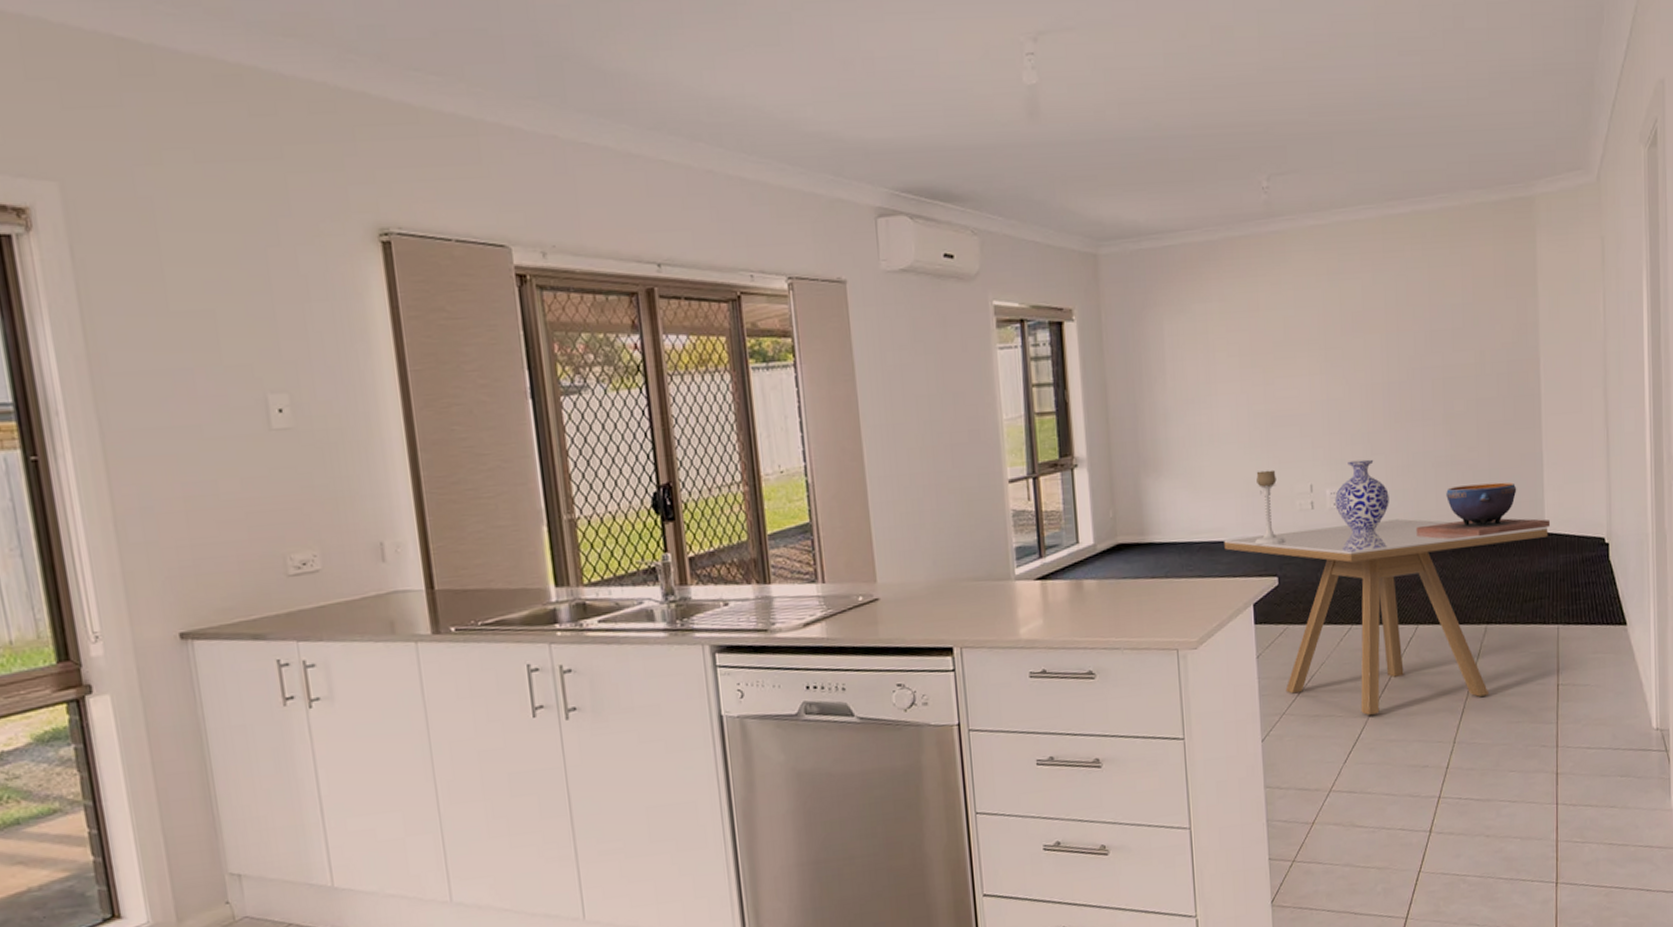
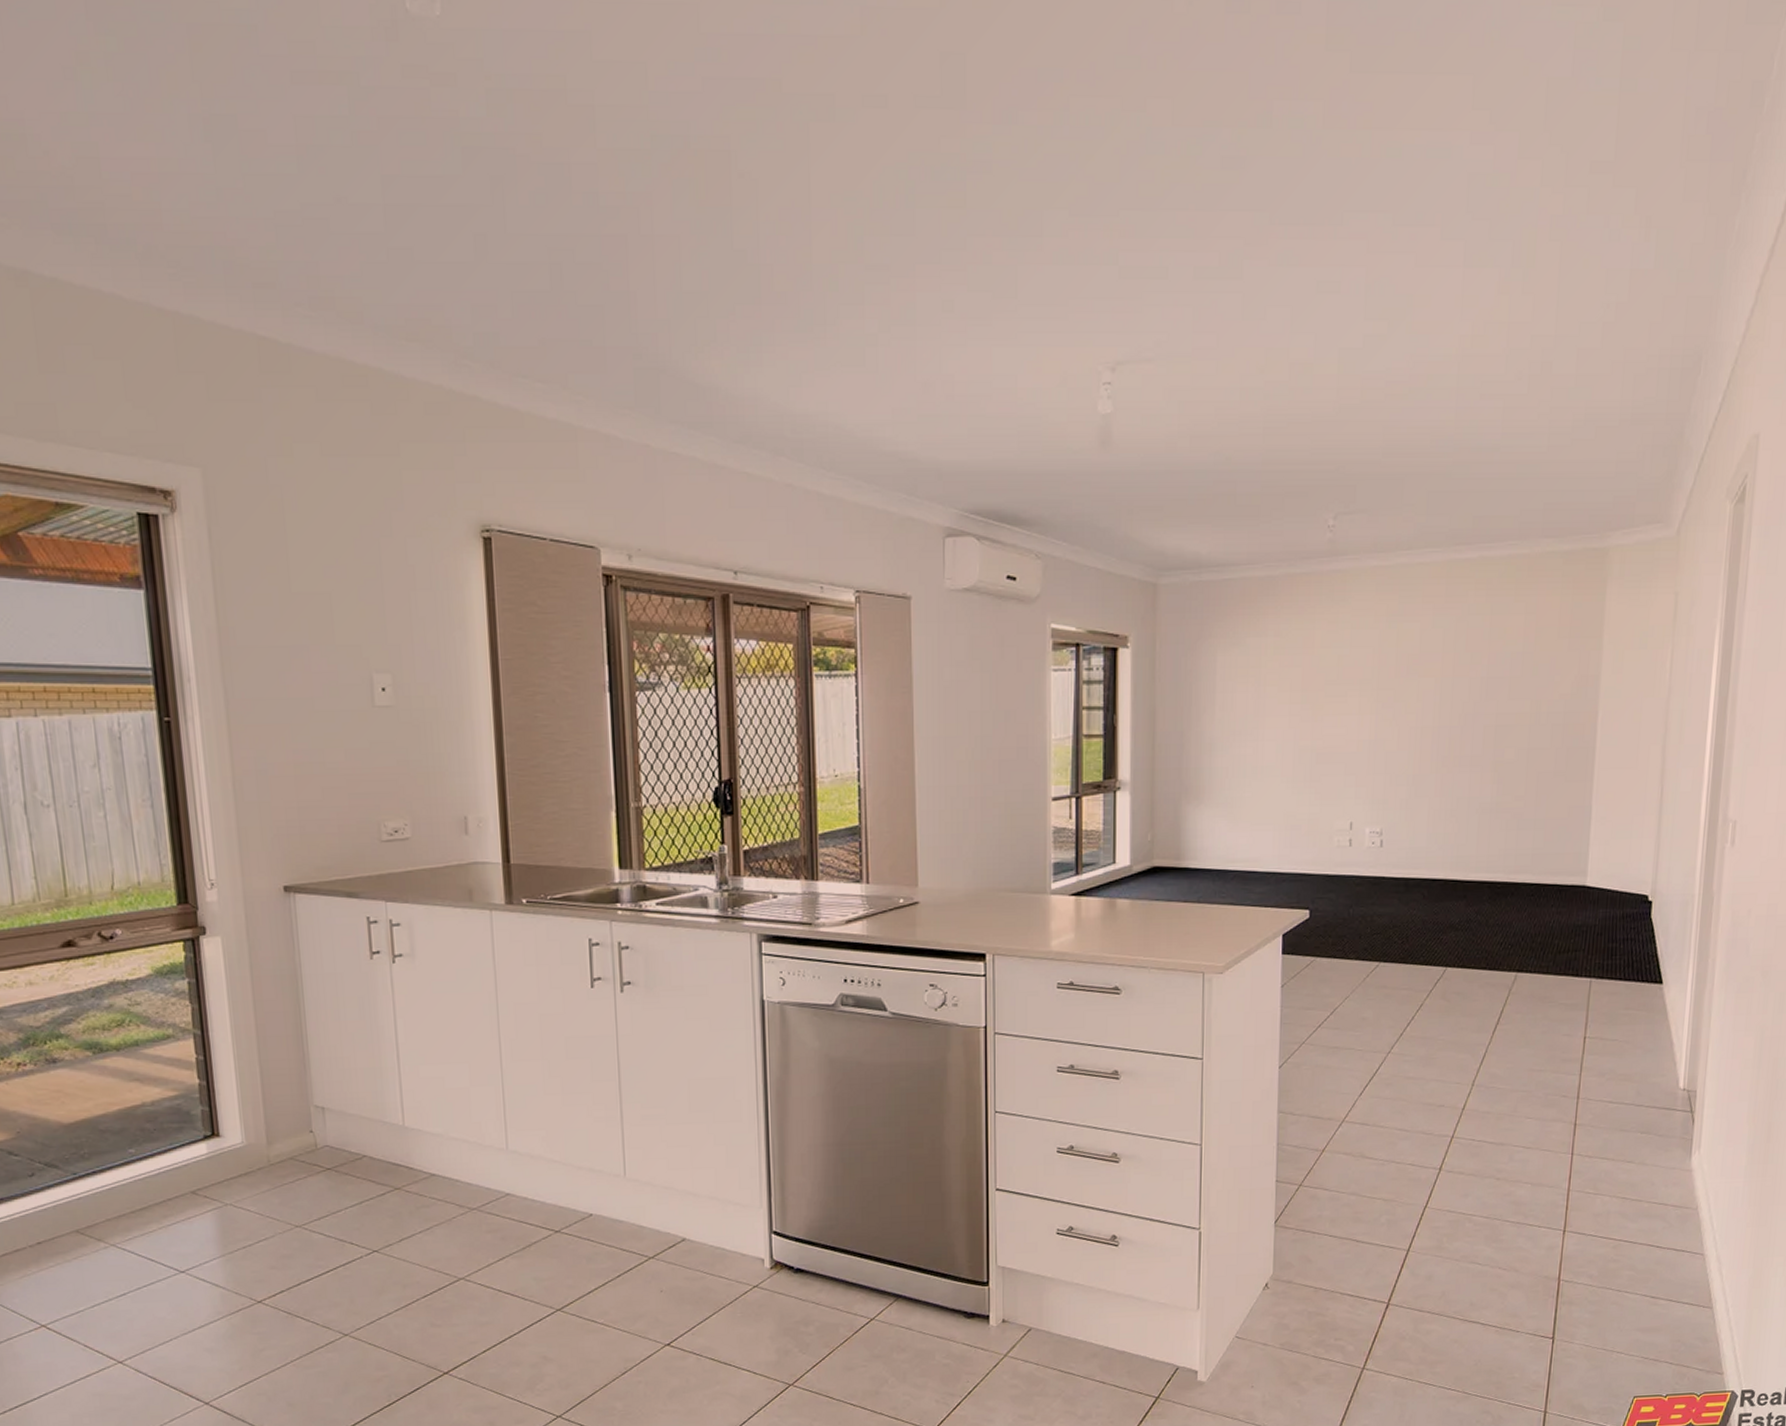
dining table: present [1224,519,1549,716] -> none [1258,862,1590,1052]
candle holder: present [1254,470,1285,545] -> none [1289,805,1320,878]
vase: present [1335,459,1389,533] -> none [1374,801,1429,873]
decorative bowl: present [1416,482,1551,536] -> none [1454,833,1593,884]

